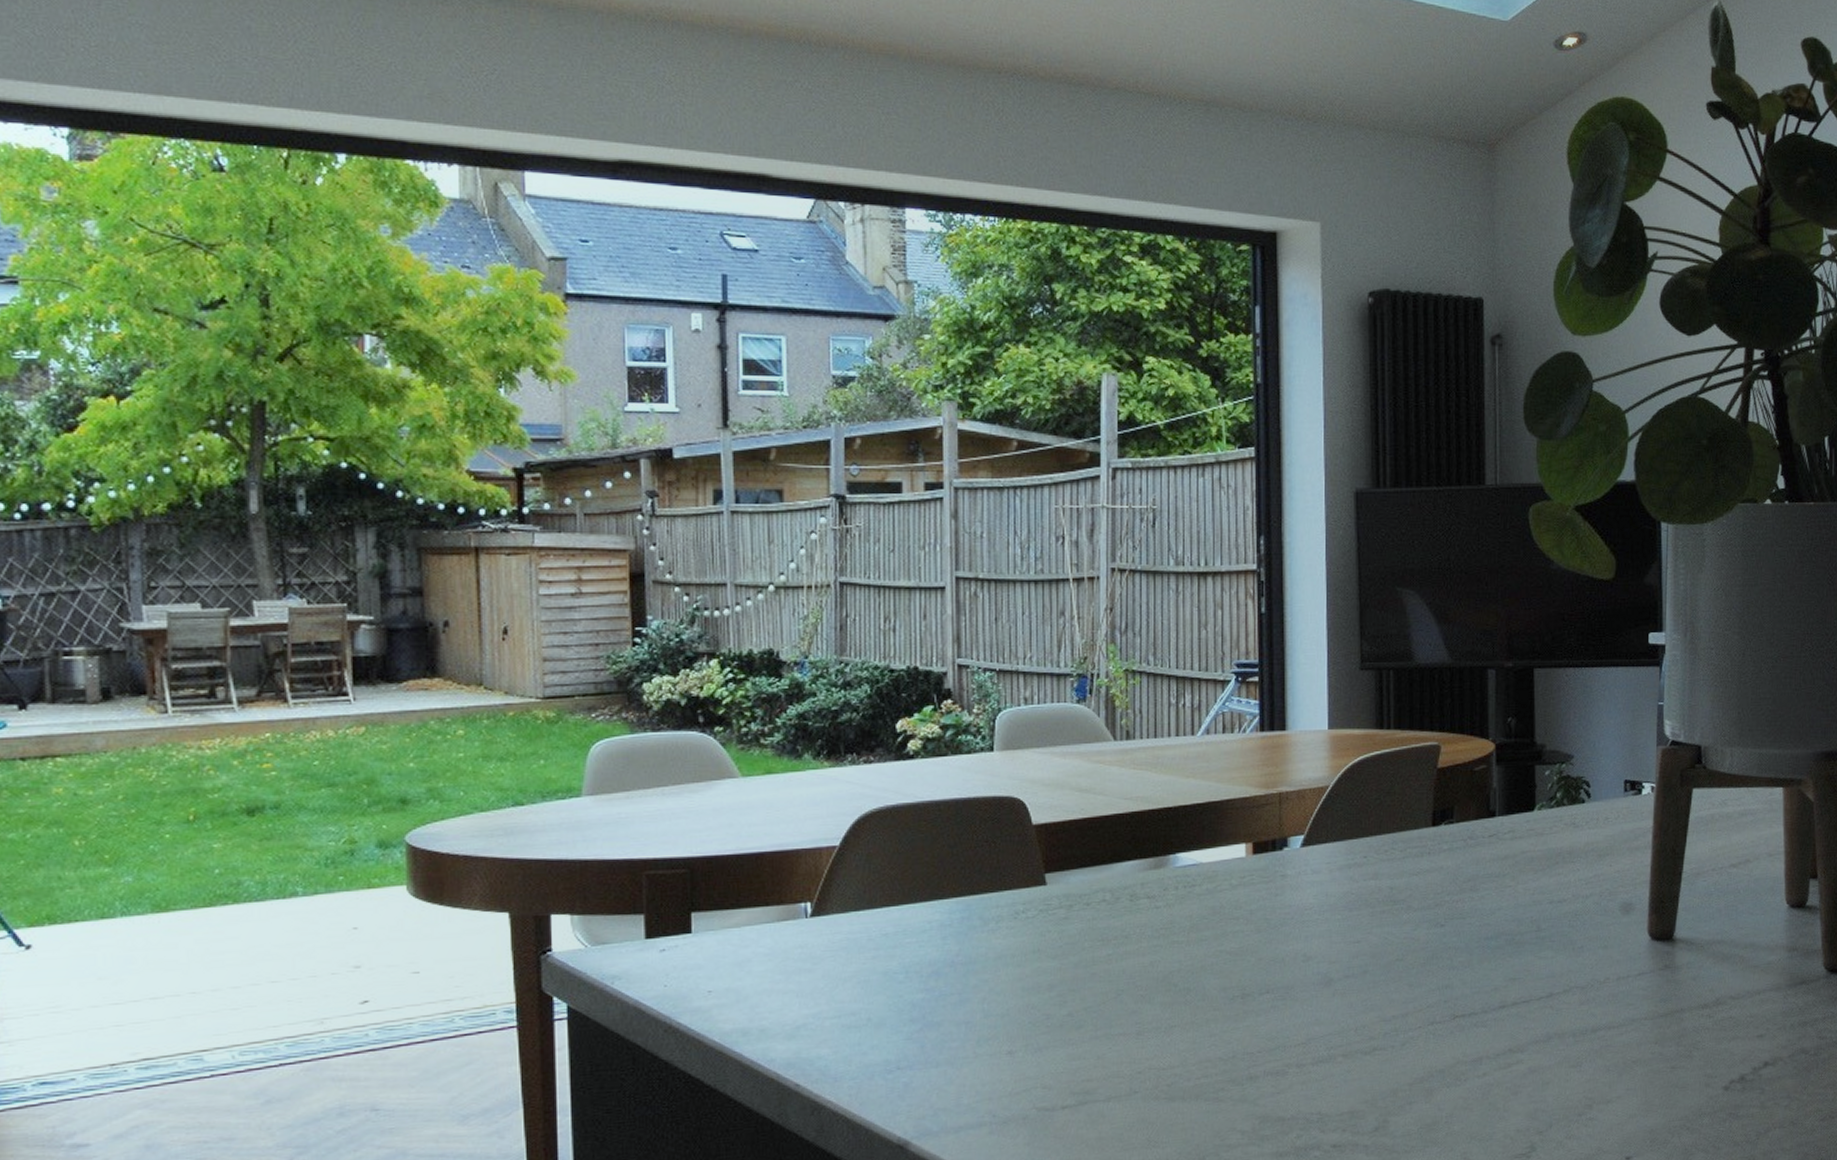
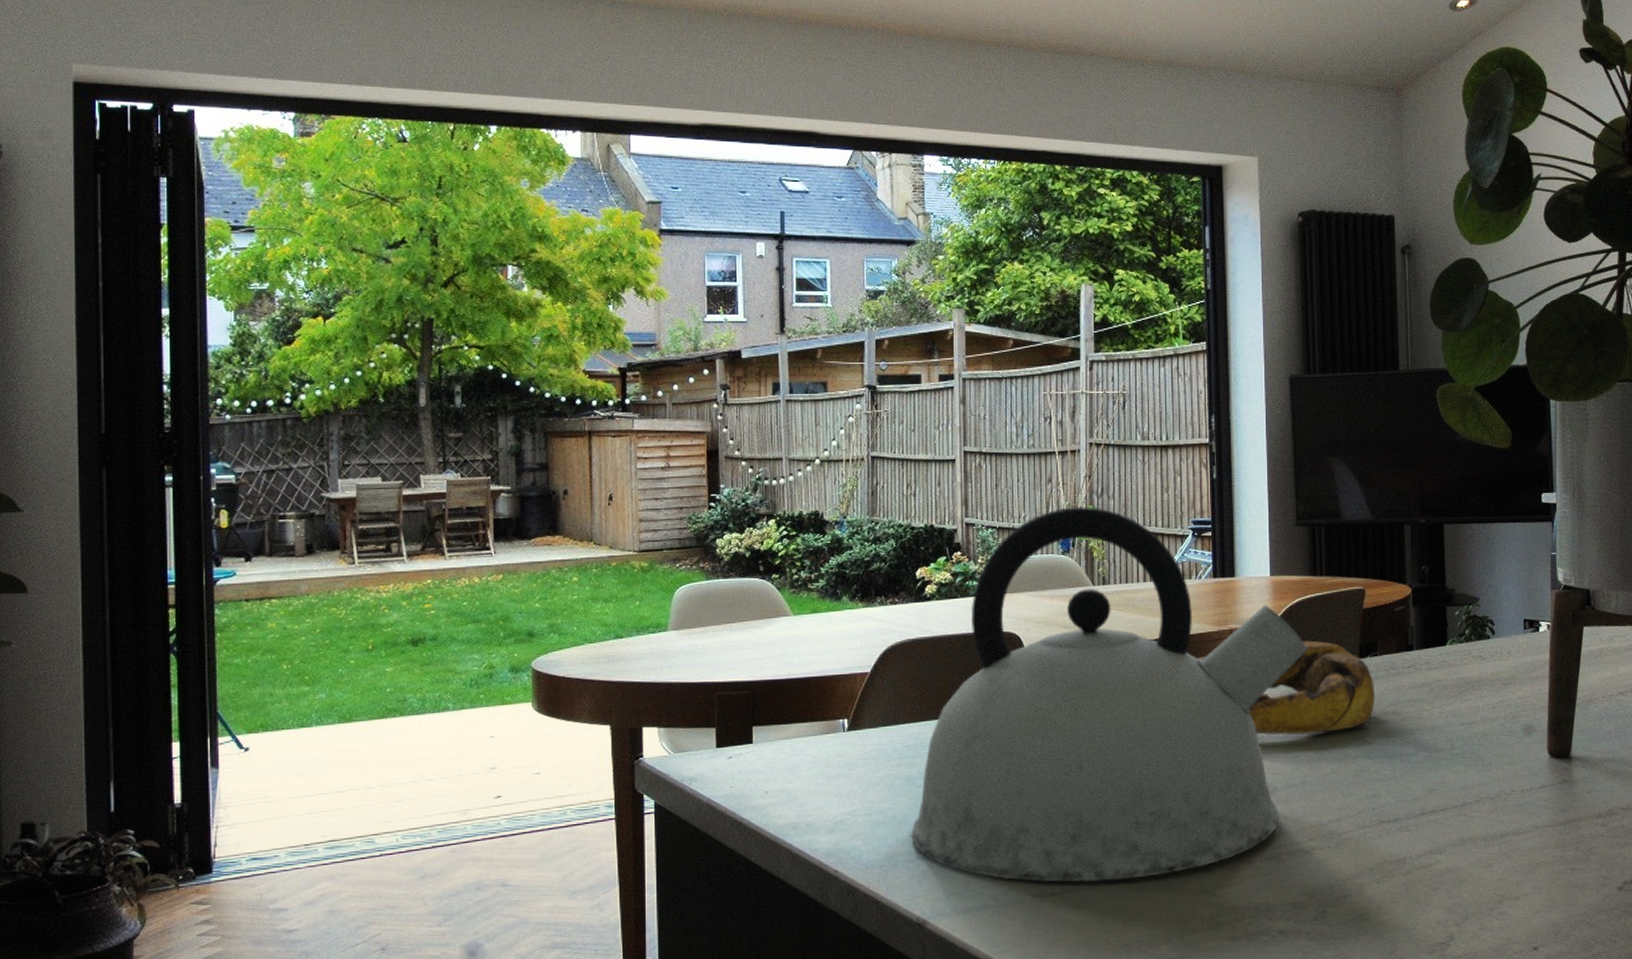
kettle: none [890,645,1373,1093] -> present [911,507,1309,882]
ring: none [1239,805,1450,917] -> present [1197,640,1375,736]

